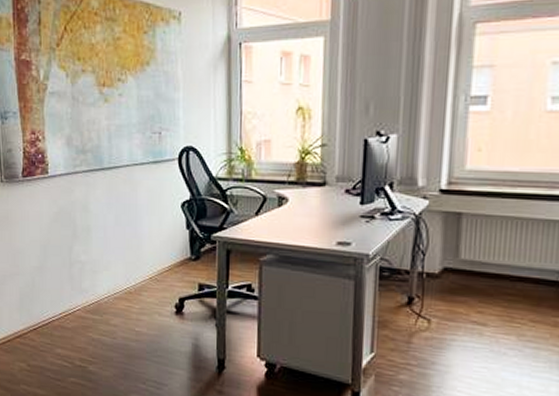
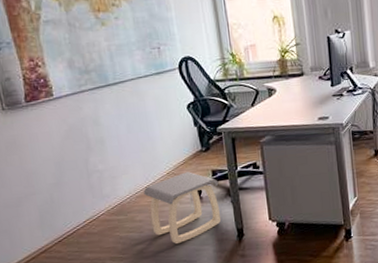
stool: none [122,280,205,360] -> present [143,172,221,244]

